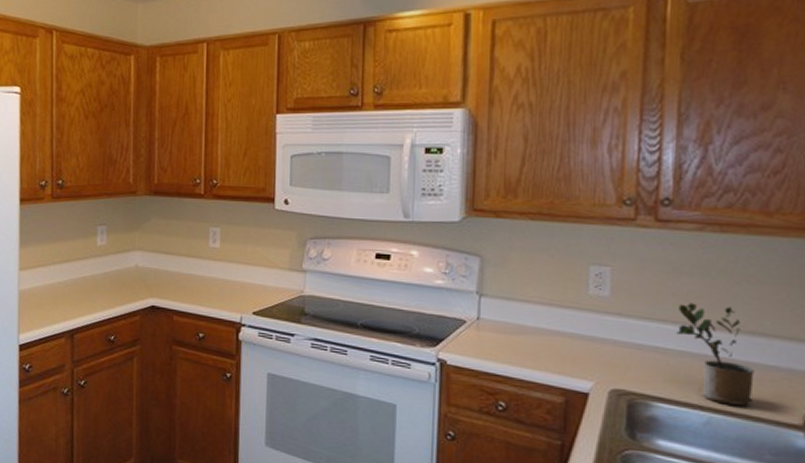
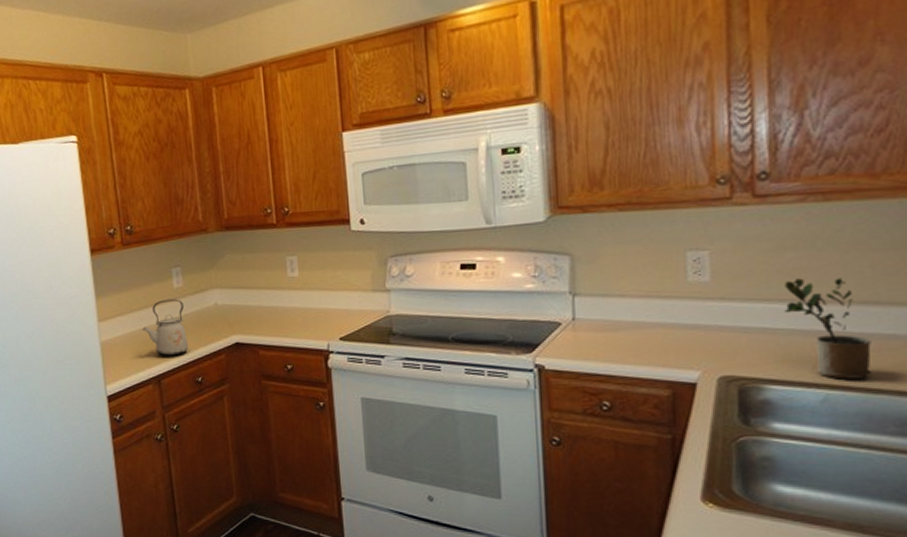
kettle: none [62,256,106,312] -> present [142,299,189,356]

